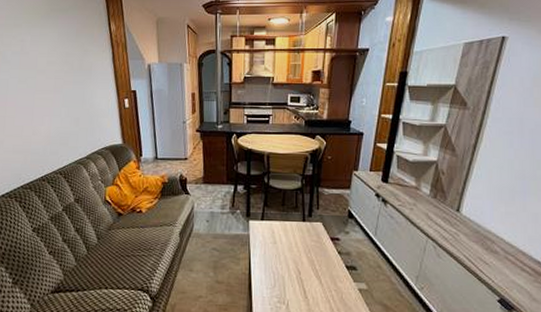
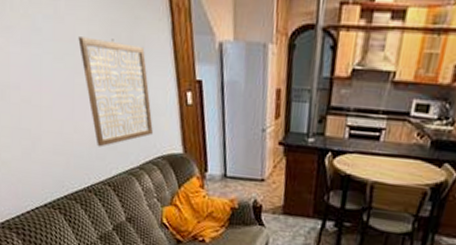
wall art: none [39,65,98,144] -> present [78,37,153,147]

